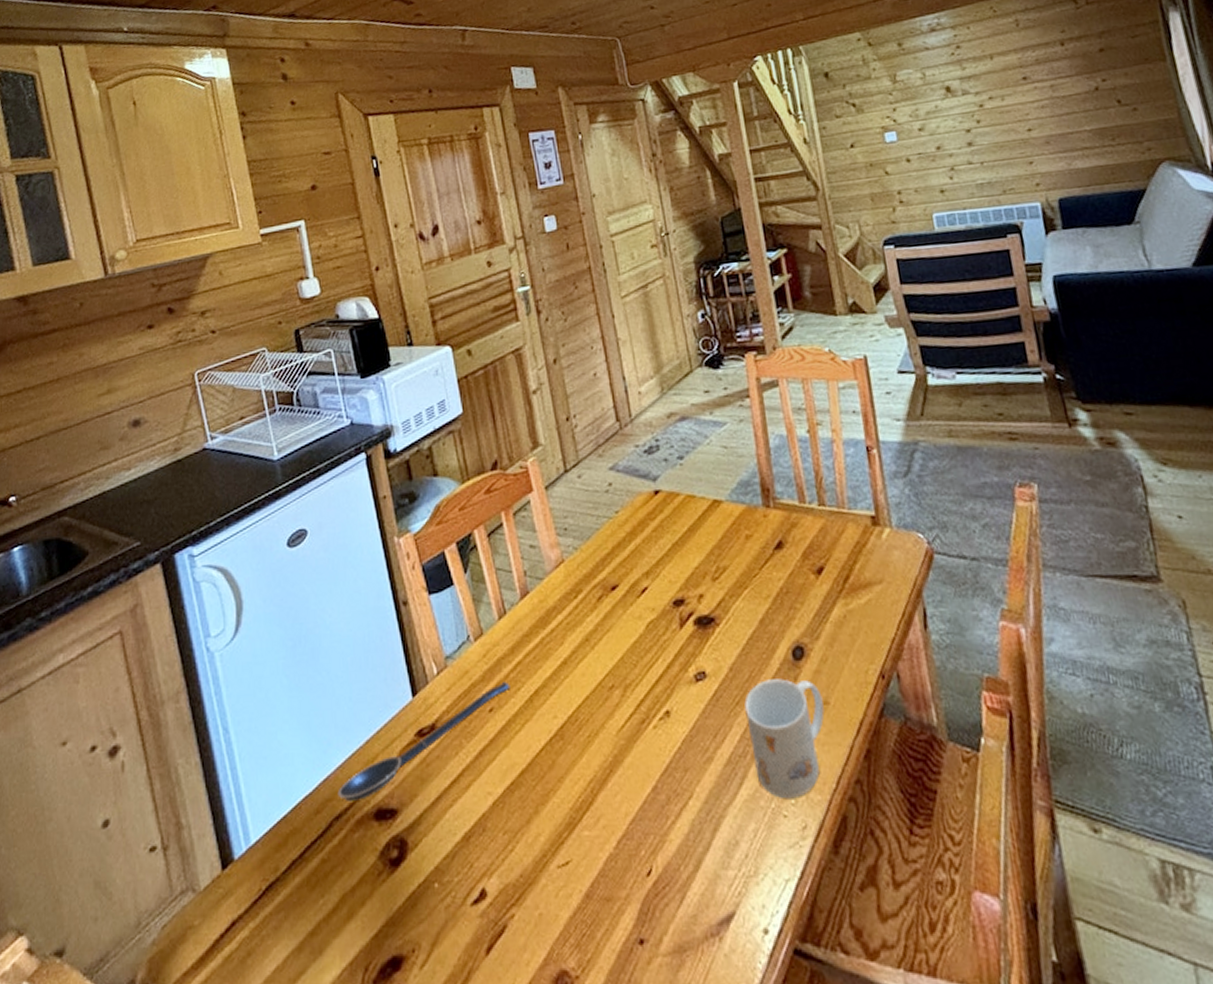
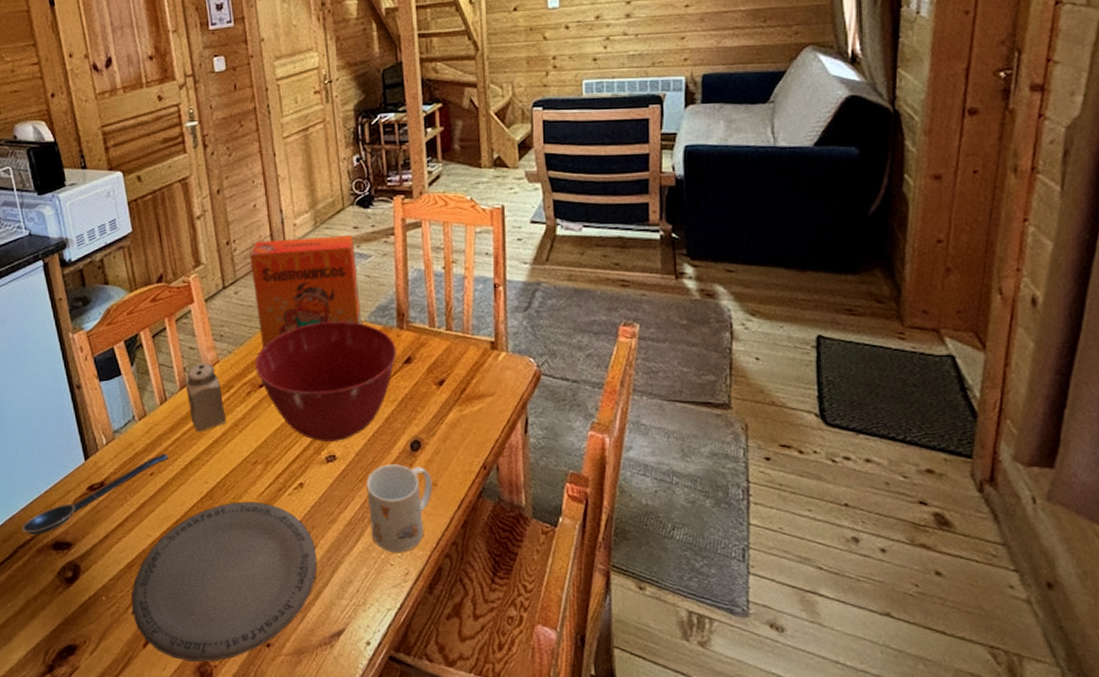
plate: none [470,739,695,972] -> present [131,501,318,662]
salt shaker: none [526,563,575,651] -> present [185,362,226,432]
cereal box: none [592,401,724,542] -> present [250,235,363,349]
mixing bowl: none [605,502,765,655] -> present [255,321,396,441]

